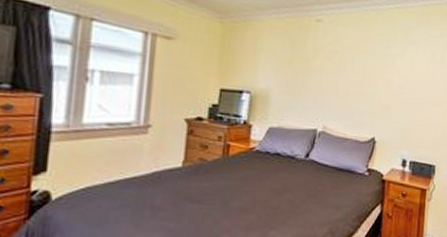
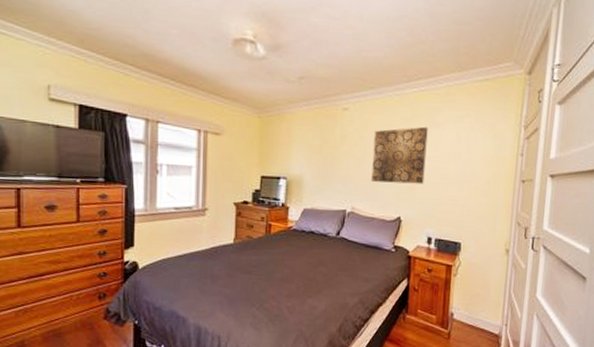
wall art: none [345,44,404,104] -> present [371,126,428,184]

